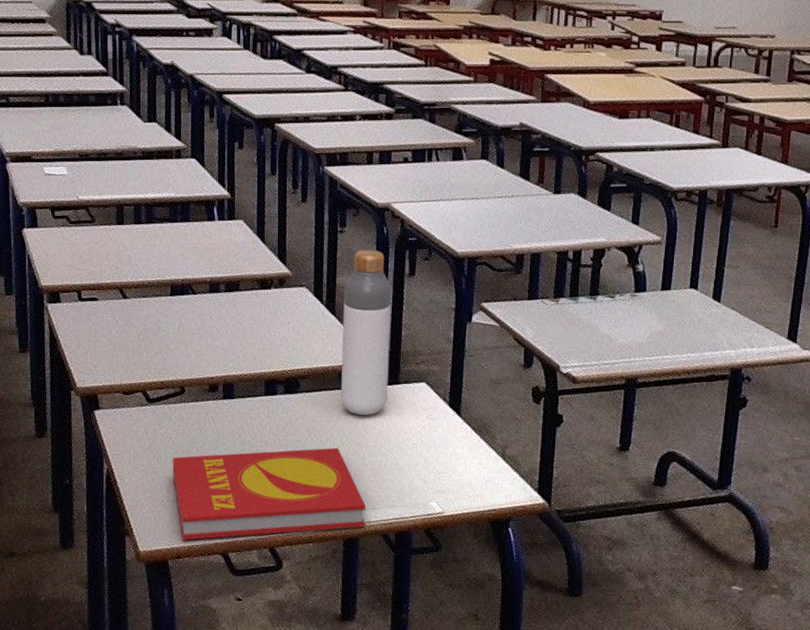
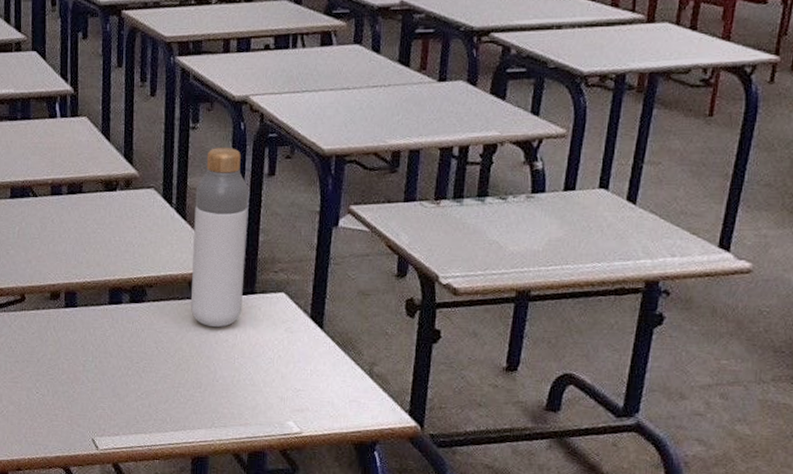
book: present [172,447,366,540] -> none [12,360,217,452]

